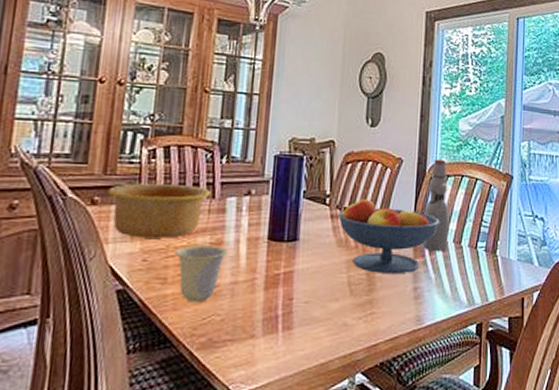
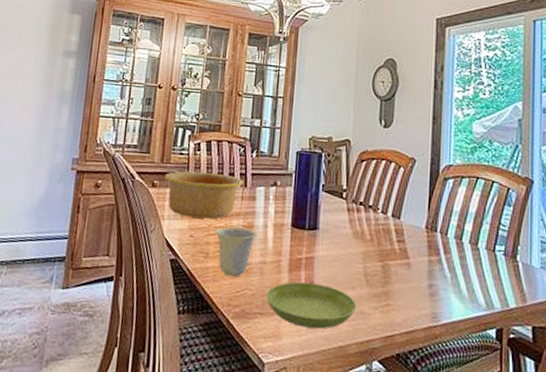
saucer: none [237,299,340,349] -> present [266,282,357,330]
fruit bowl: present [338,198,440,275] -> none [354,194,454,270]
bottle: present [423,159,450,252] -> none [437,160,465,252]

